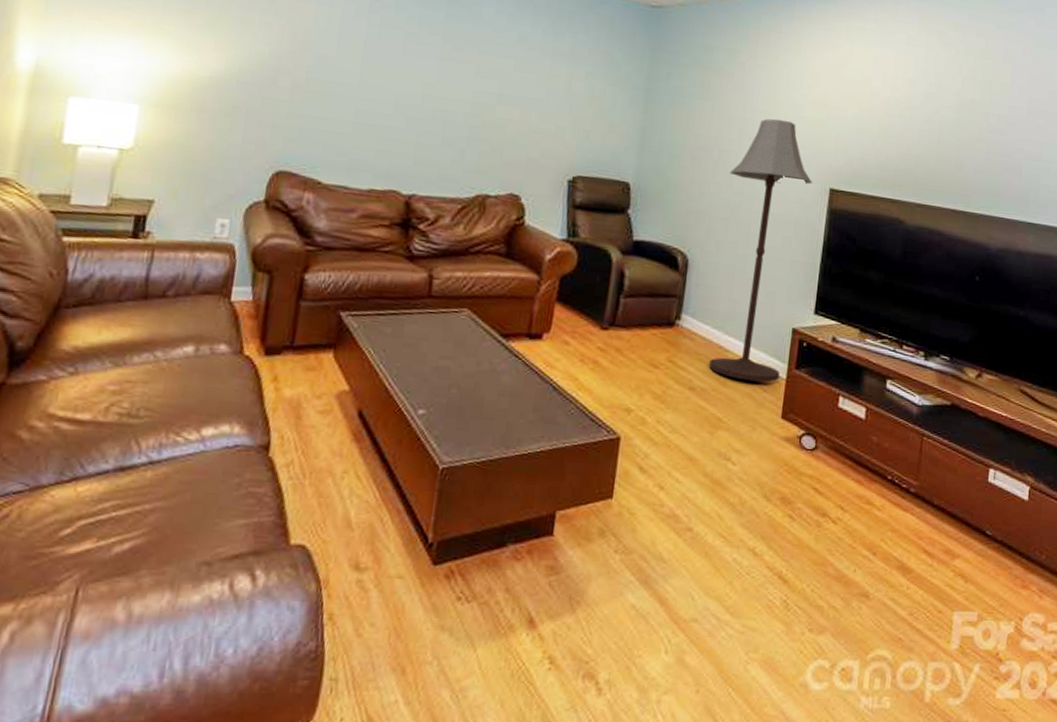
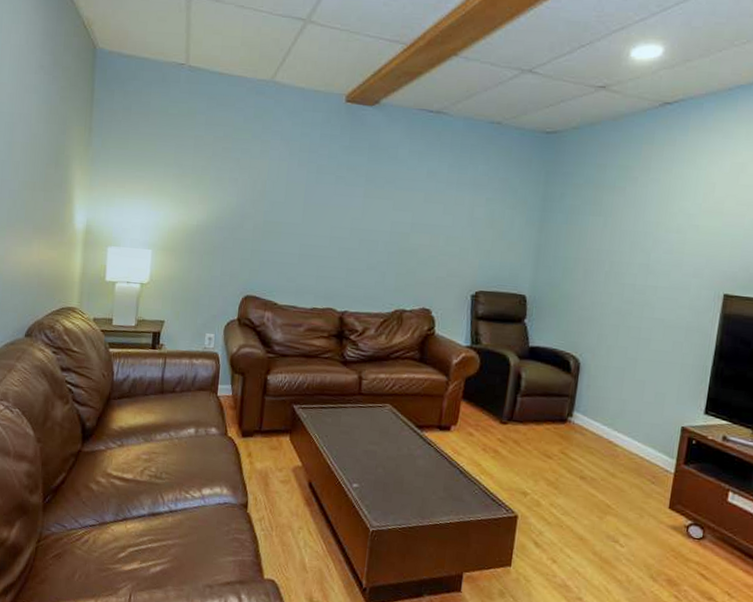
floor lamp: present [708,118,812,383] -> none [598,229,705,476]

